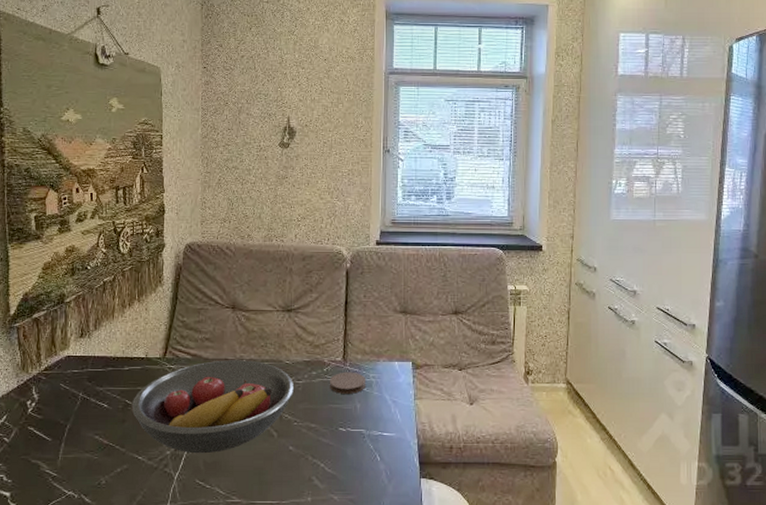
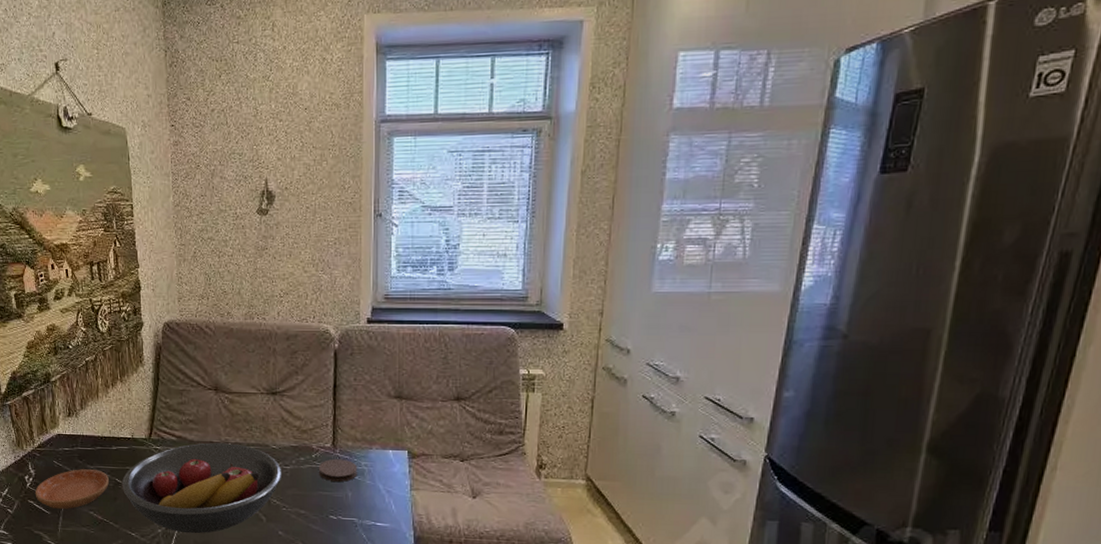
saucer: none [36,391,118,435] -> present [34,469,109,509]

